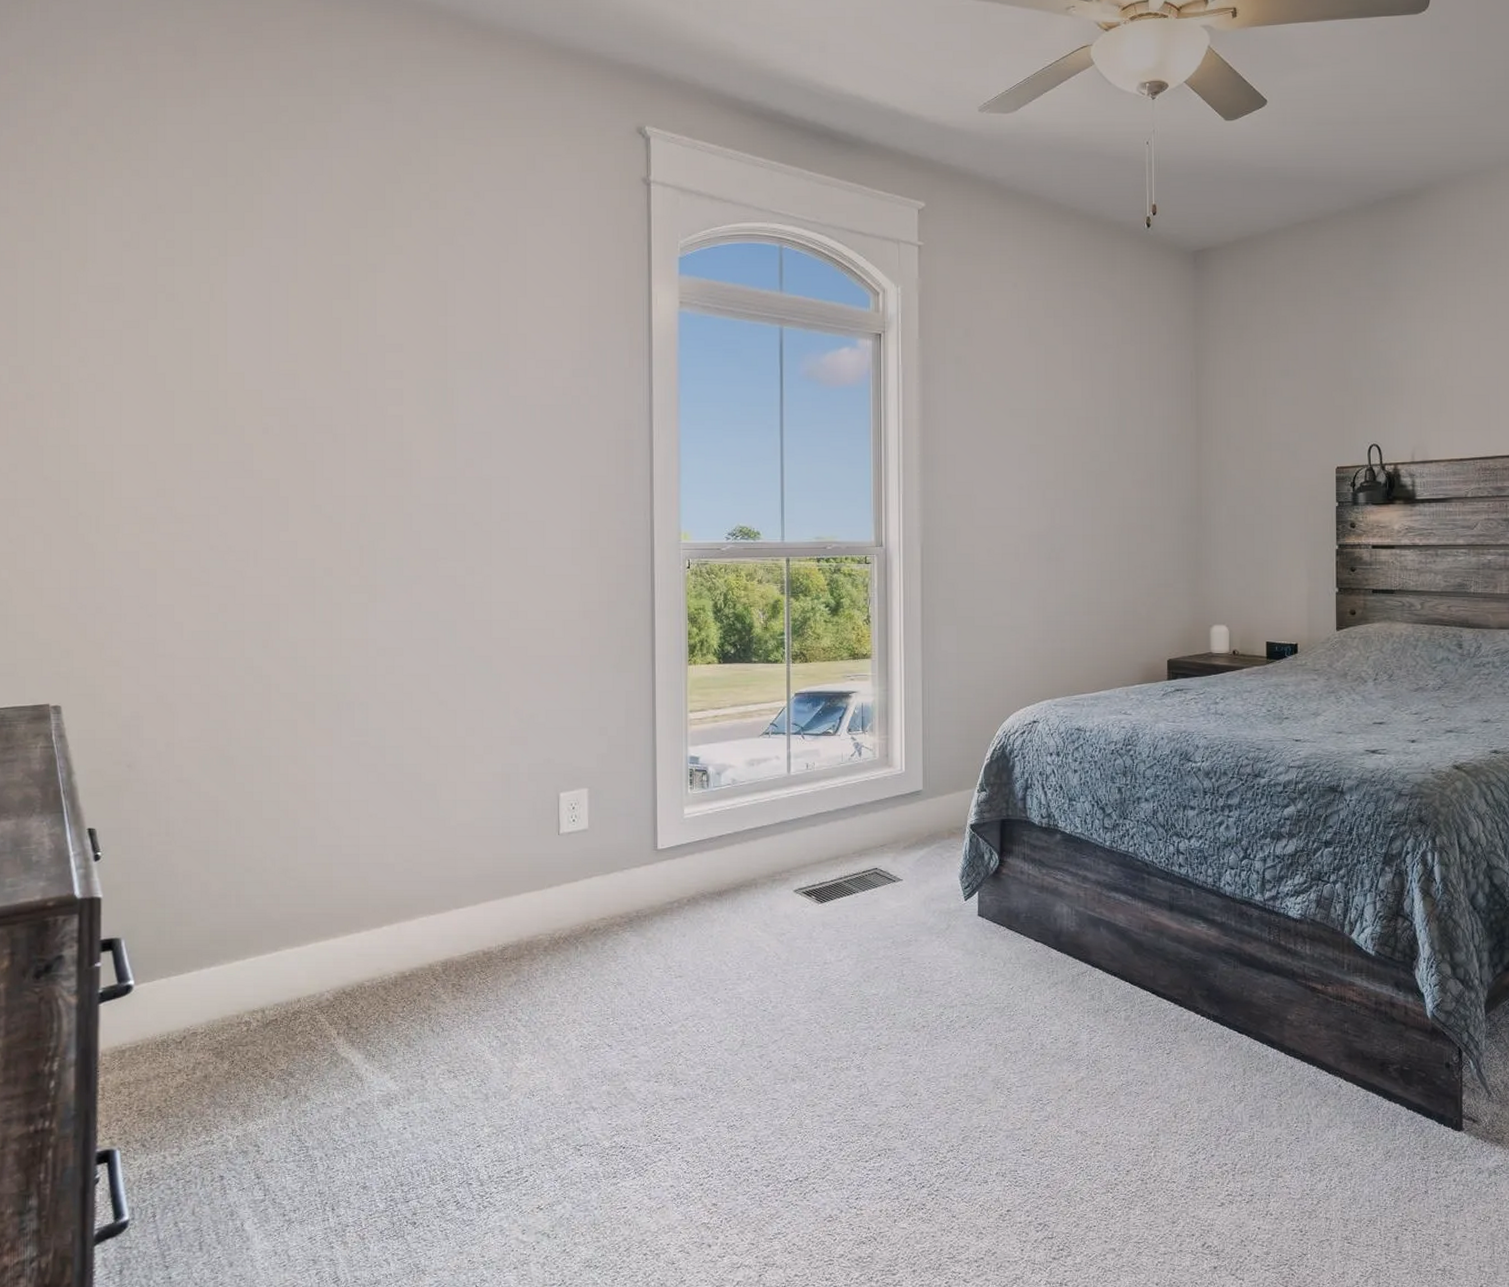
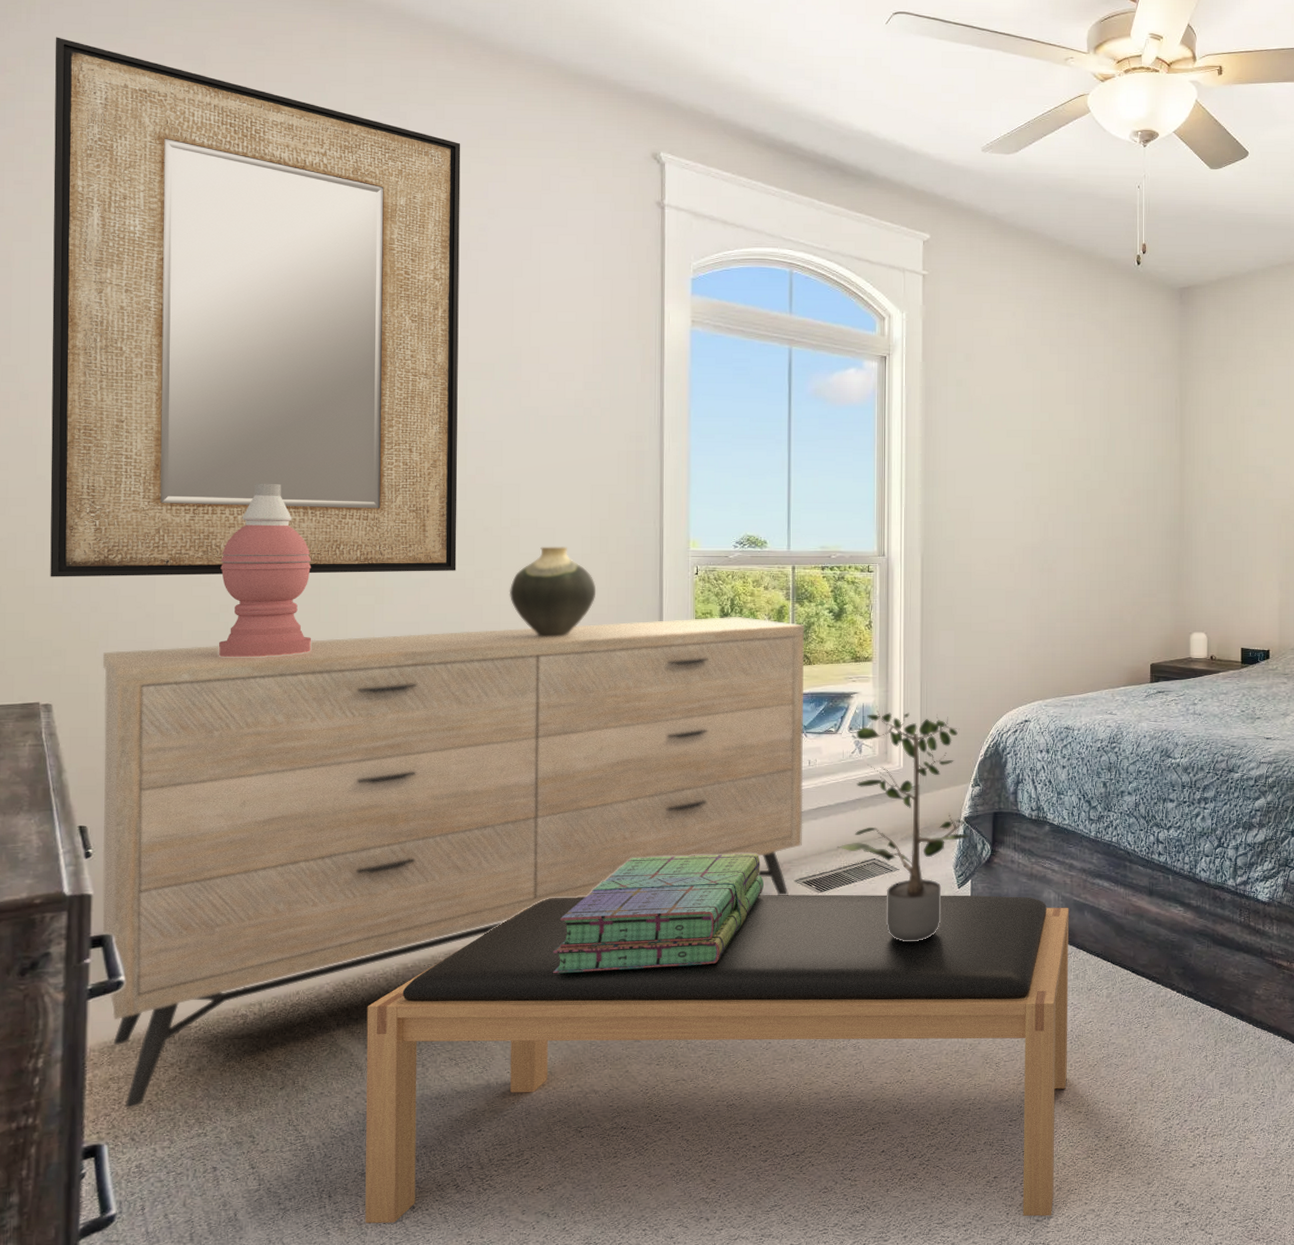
home mirror: none [54,34,448,578] -> present [50,37,461,577]
dresser: none [107,612,802,1114] -> present [102,617,805,1108]
table lamp: none [217,480,307,658] -> present [218,483,312,658]
bench: none [366,905,1084,1254] -> present [365,894,1069,1224]
vase: none [500,541,587,634] -> present [509,547,596,636]
stack of books: none [550,862,762,985] -> present [553,853,764,974]
potted plant: none [837,706,976,958] -> present [837,706,970,942]

